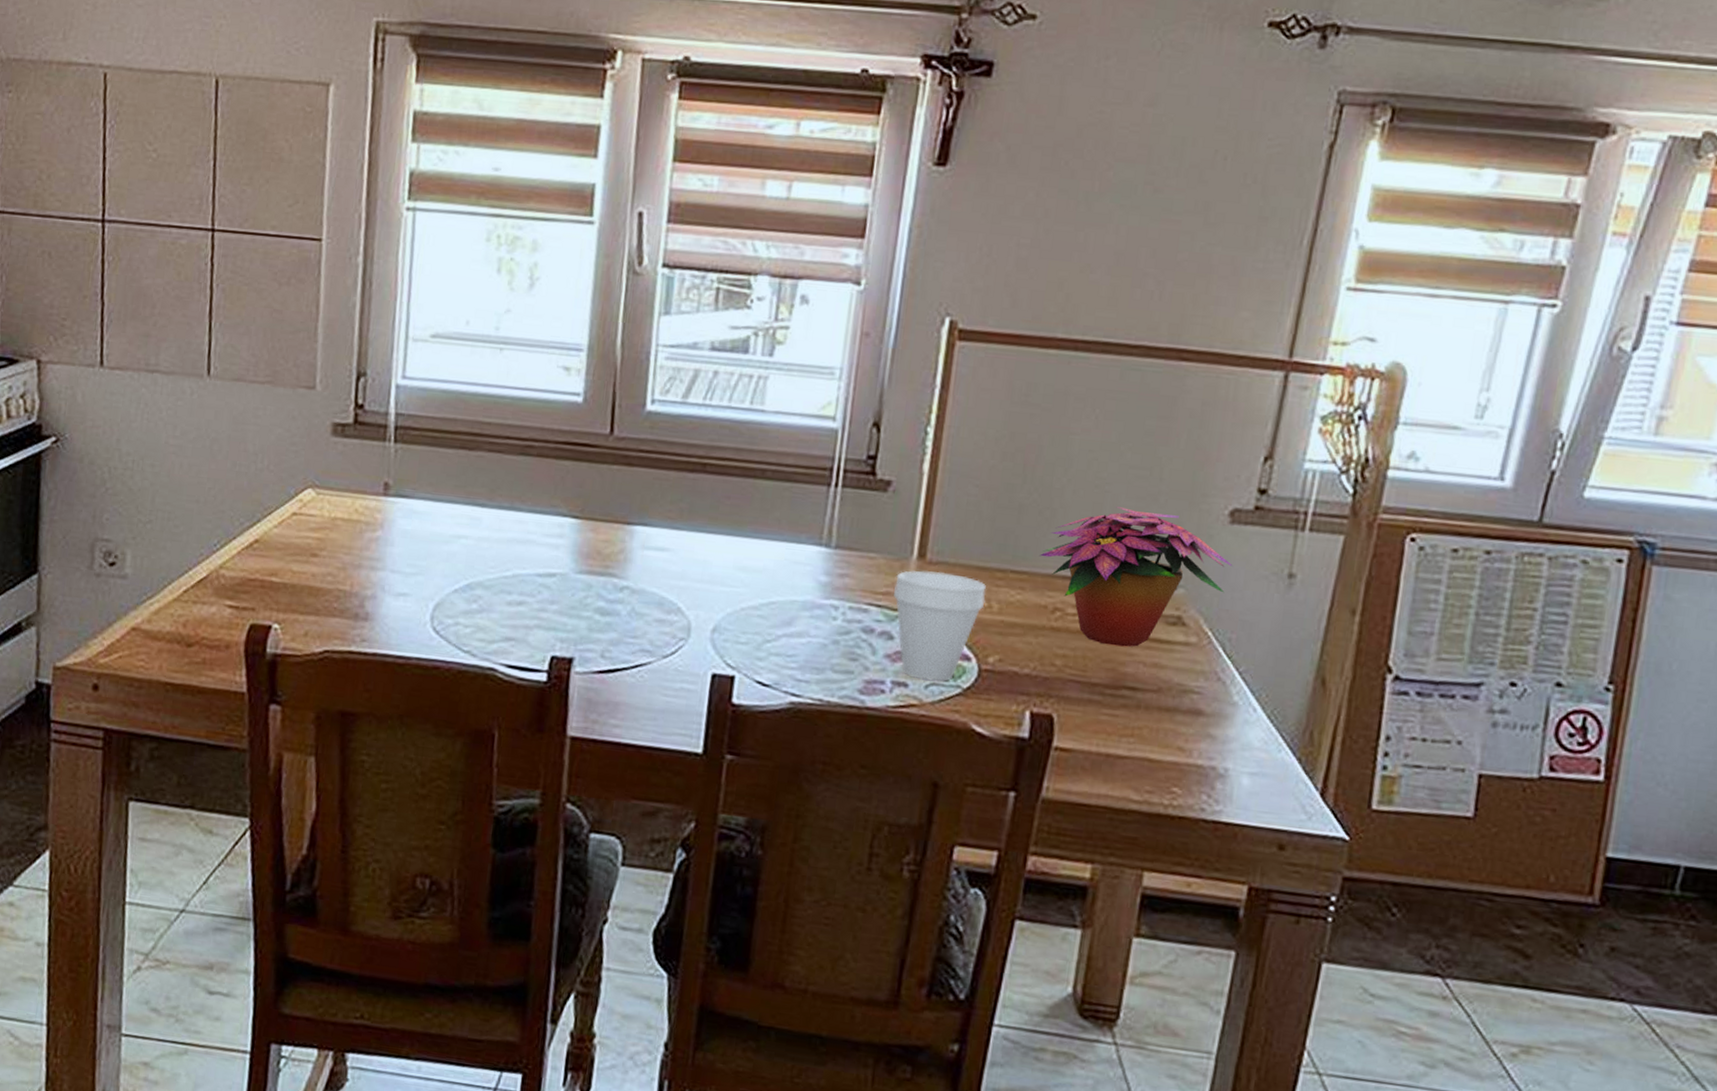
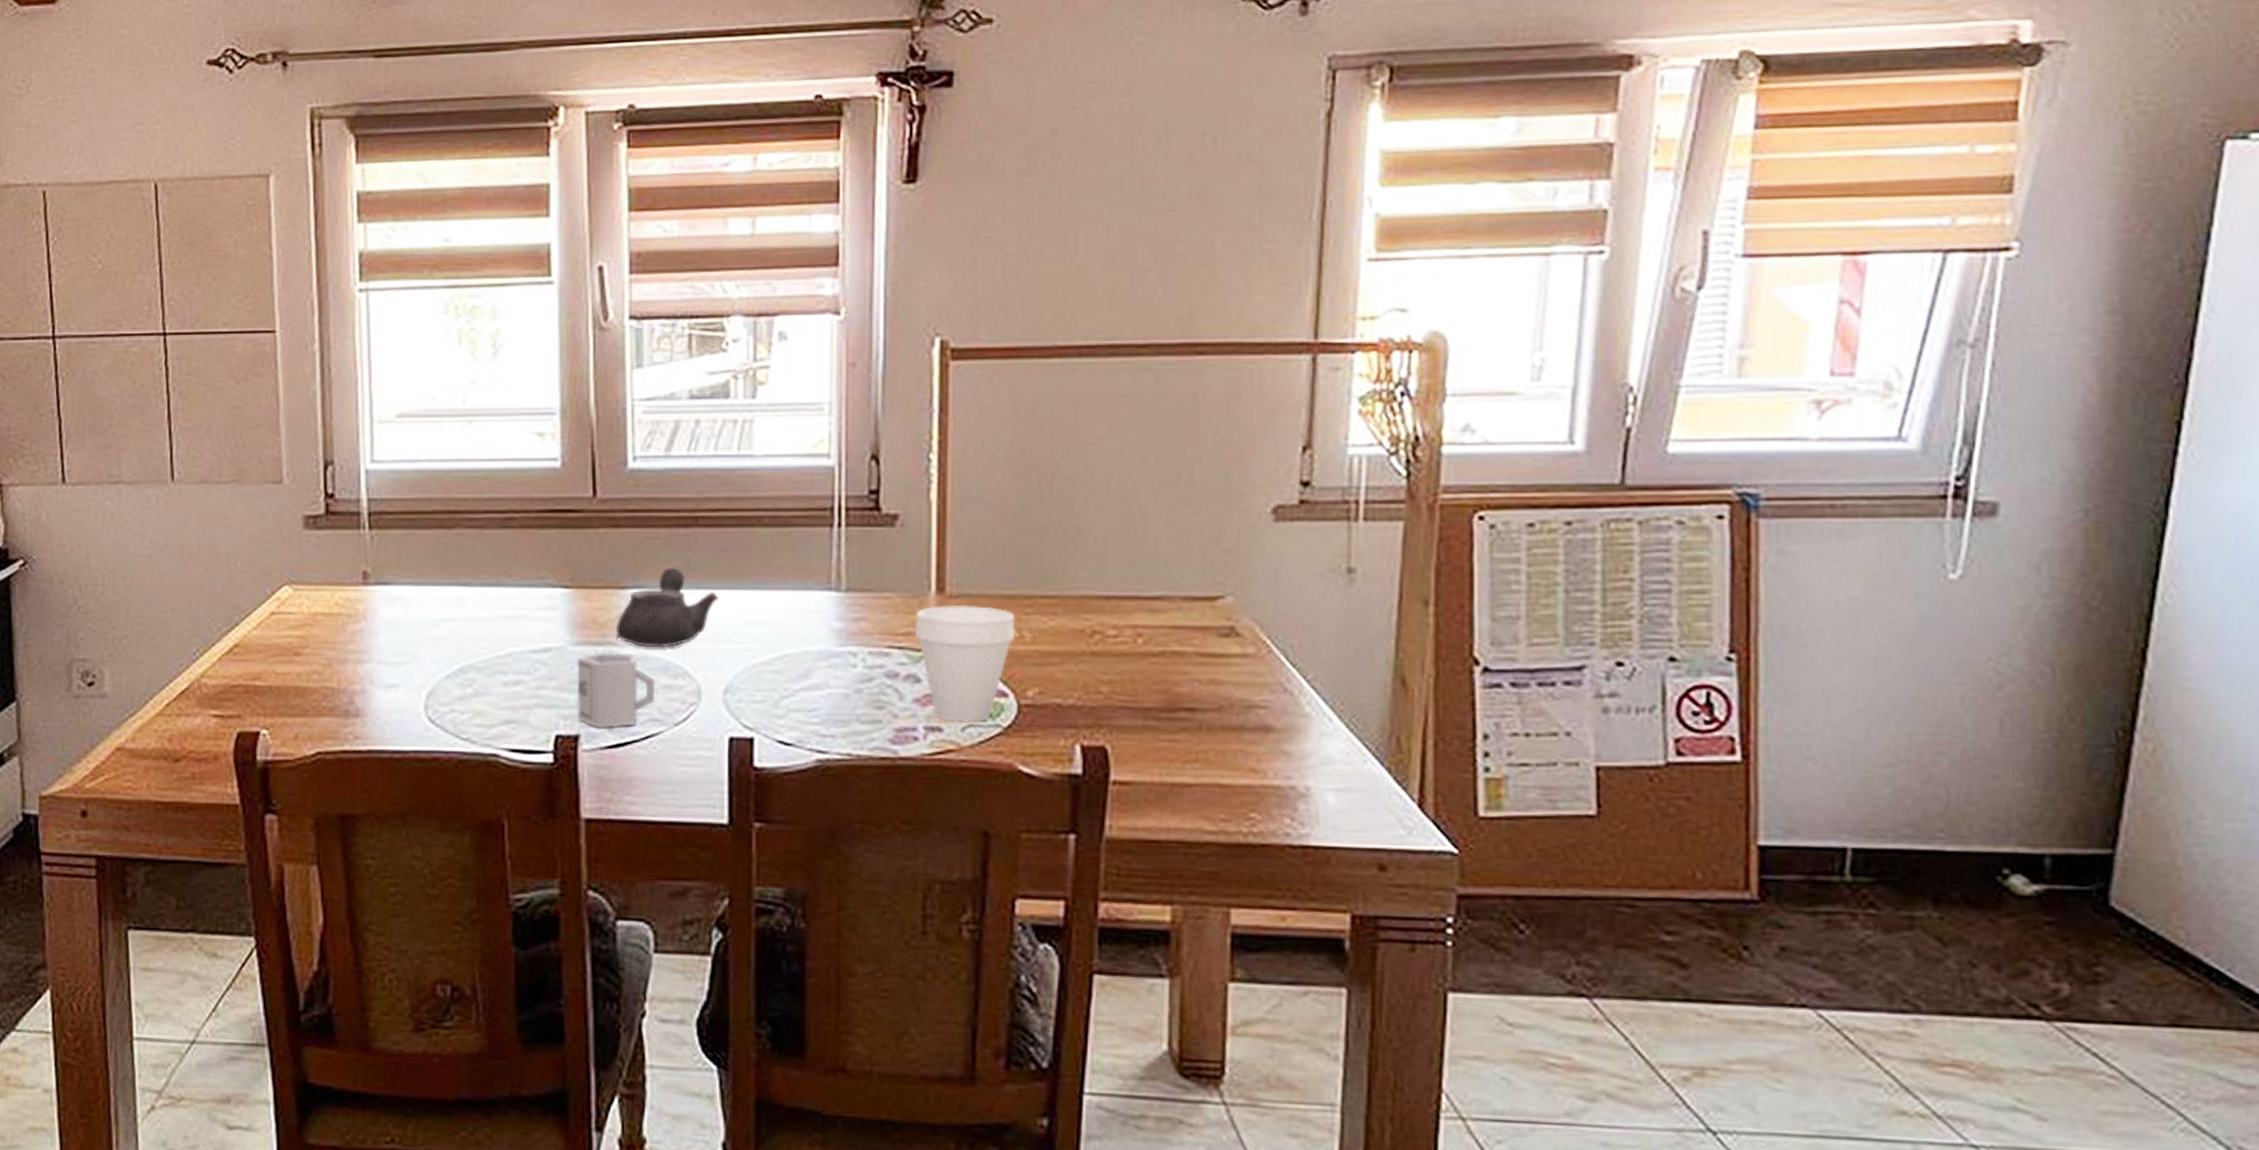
cup: none [573,581,649,654] -> present [576,651,655,728]
teapot: none [618,508,718,584] -> present [615,567,720,647]
flower arrangement: present [1040,507,1232,647] -> none [1069,516,1283,666]

